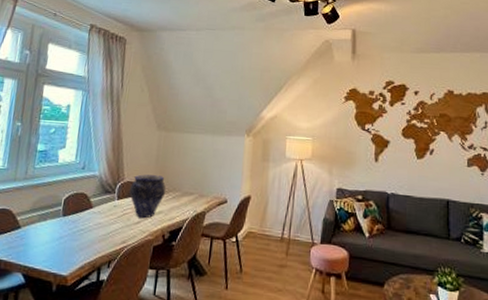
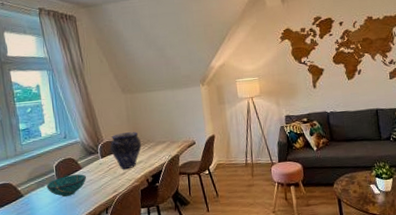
bowl: none [48,213,96,239] -> present [46,174,87,197]

